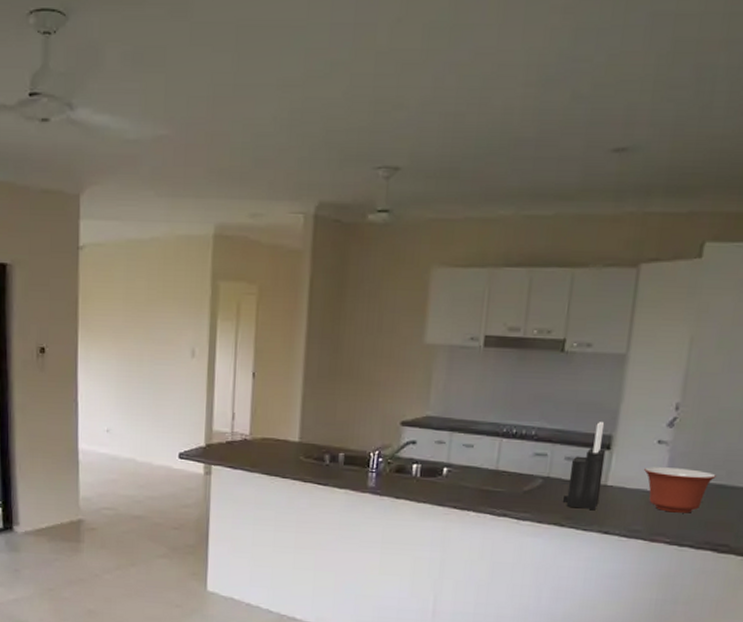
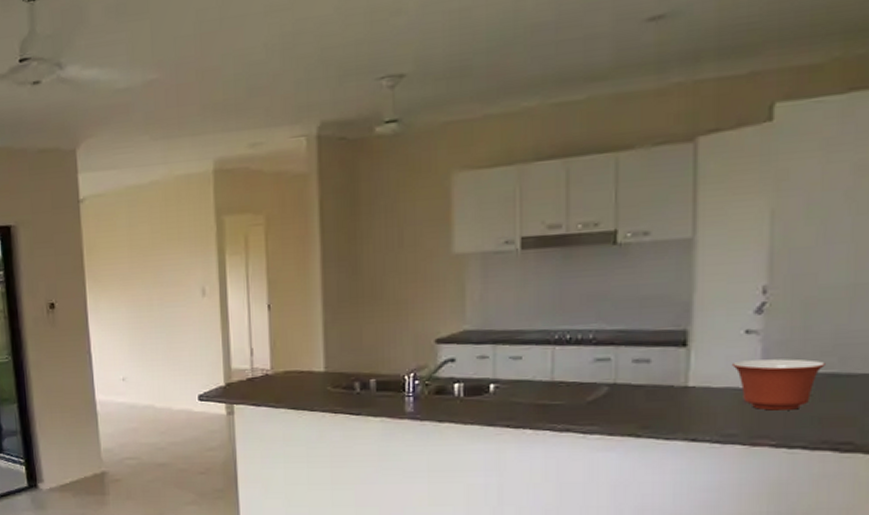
knife block: present [562,422,606,509] -> none [635,316,682,416]

